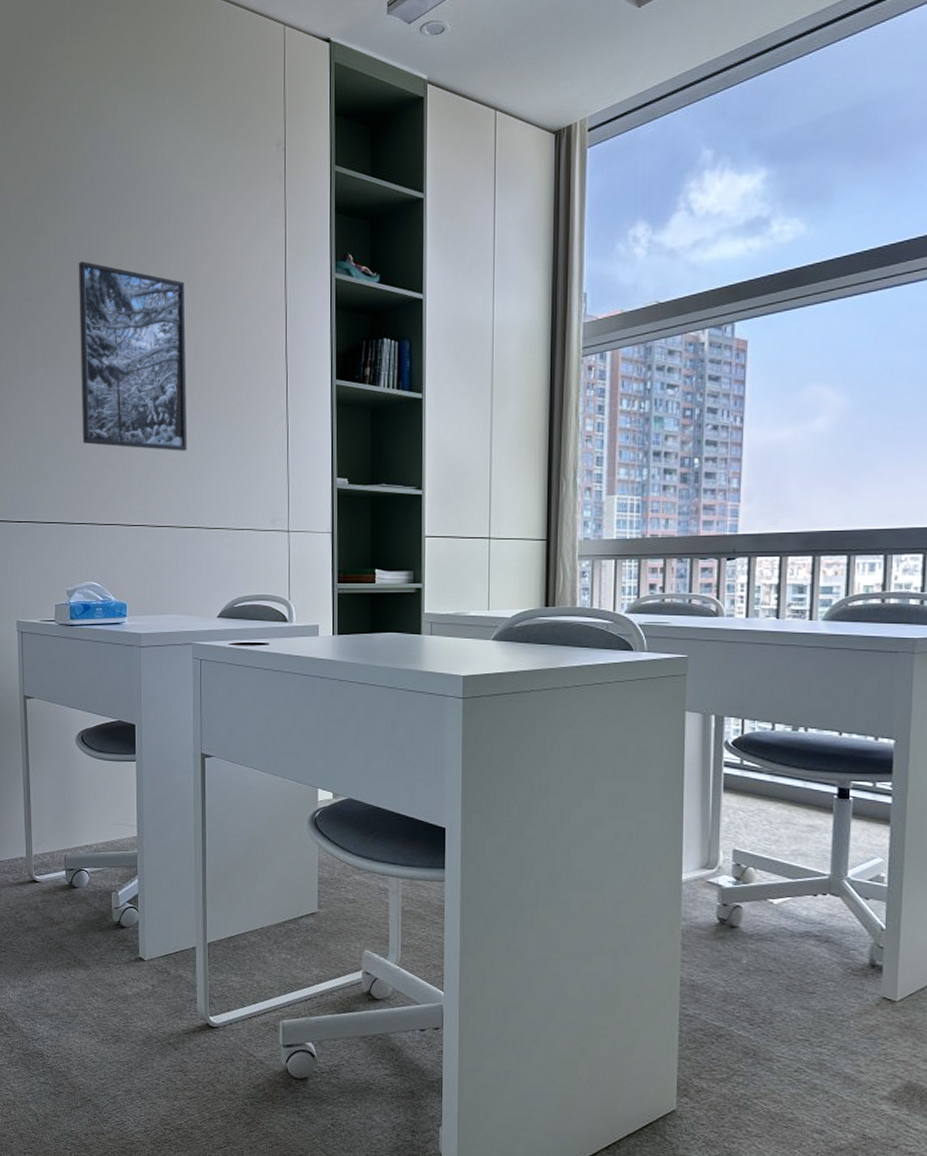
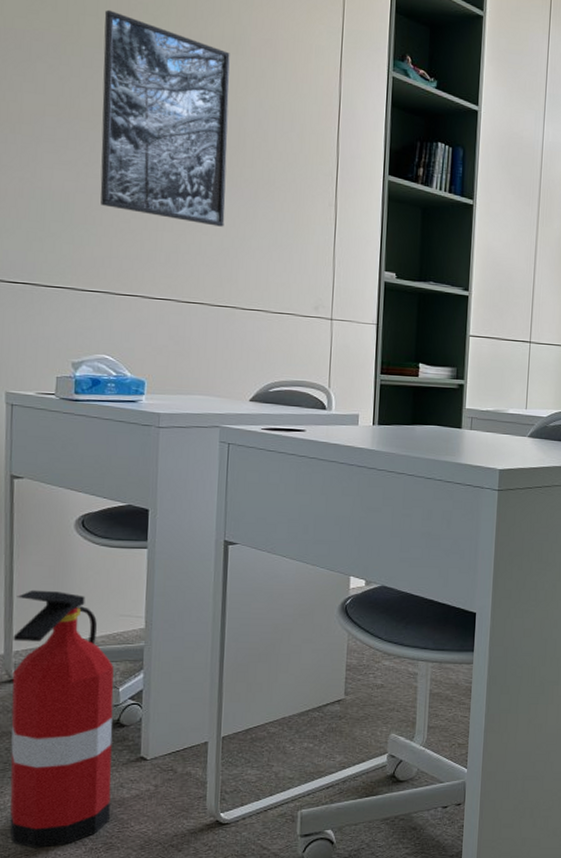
fire extinguisher: none [32,799,116,1035] -> present [9,590,114,848]

